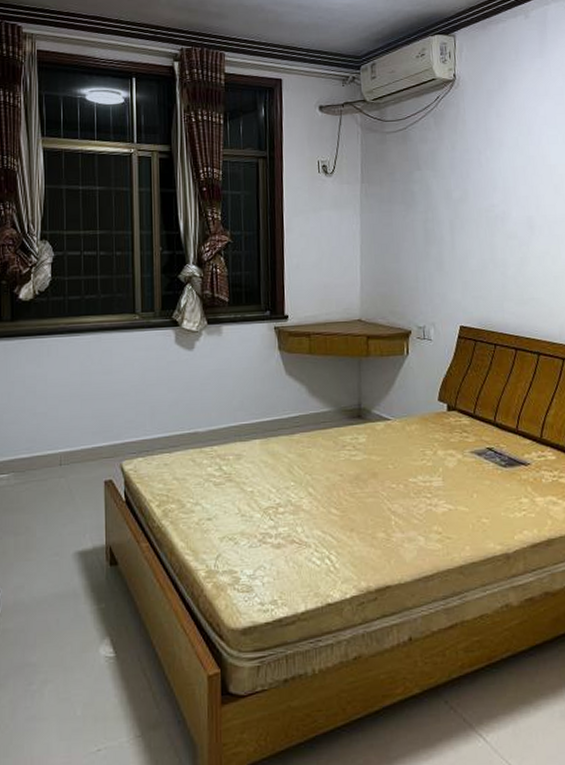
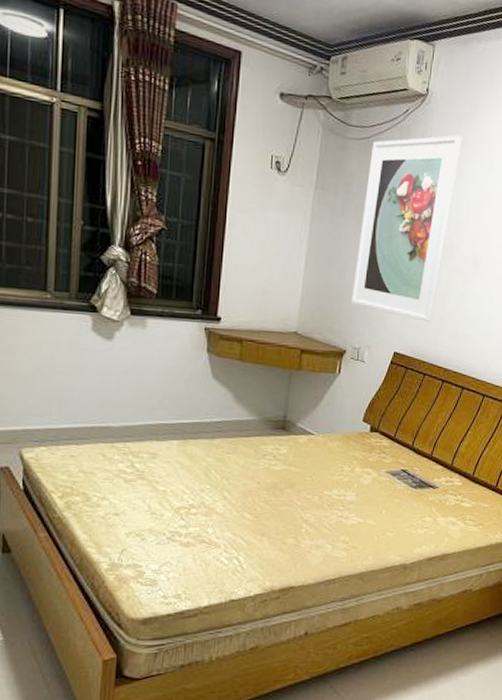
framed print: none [409,109,496,291] -> present [350,135,462,322]

